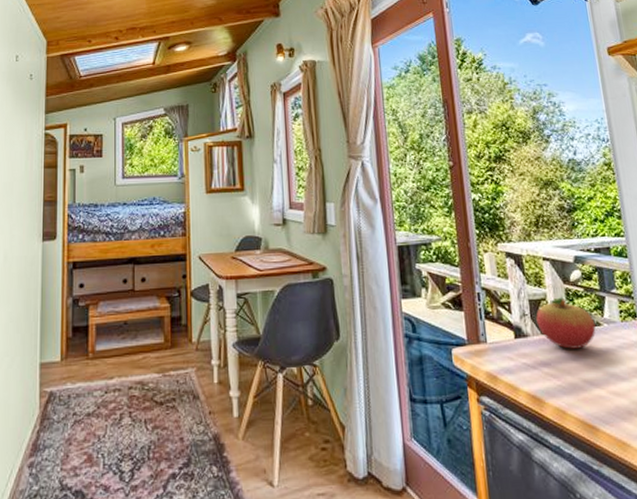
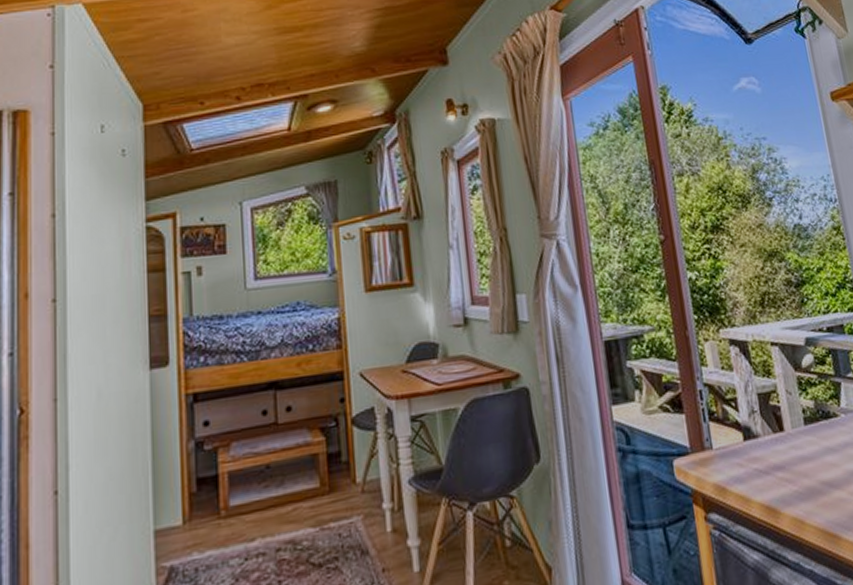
fruit: present [536,297,596,349] -> none [766,387,833,448]

